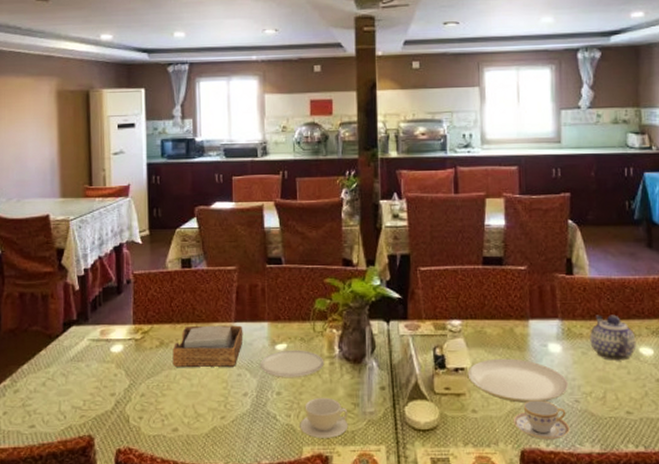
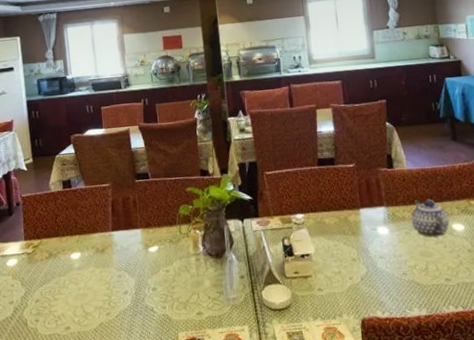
napkin holder: present [172,325,243,367] -> none [60,233,121,274]
plate: present [259,350,325,378] -> none [136,250,191,276]
teacup: present [300,397,348,438] -> none [174,288,216,324]
plate: present [467,358,568,403] -> none [312,242,397,279]
teacup: present [513,400,570,440] -> none [352,275,401,309]

